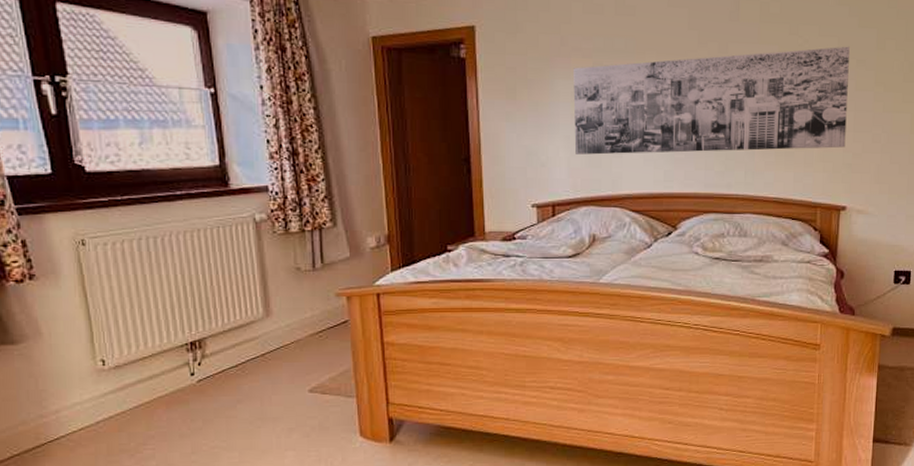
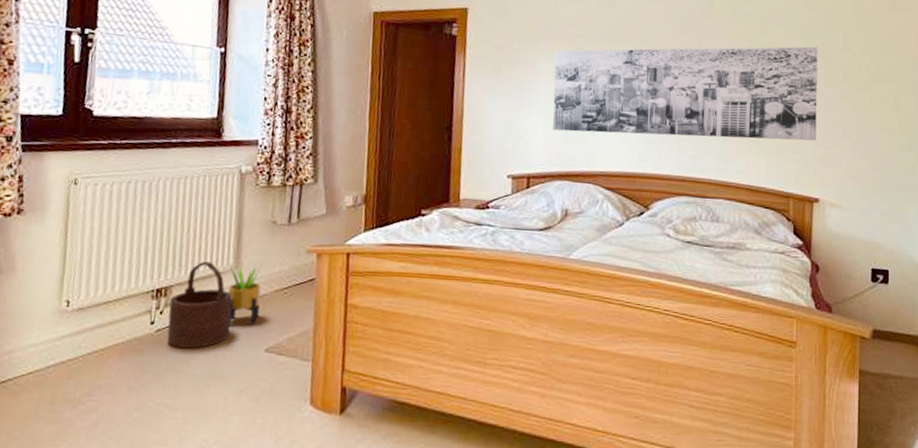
wooden bucket: none [206,312,271,395] -> present [166,261,232,349]
potted plant: none [259,311,298,371] -> present [228,262,262,326]

